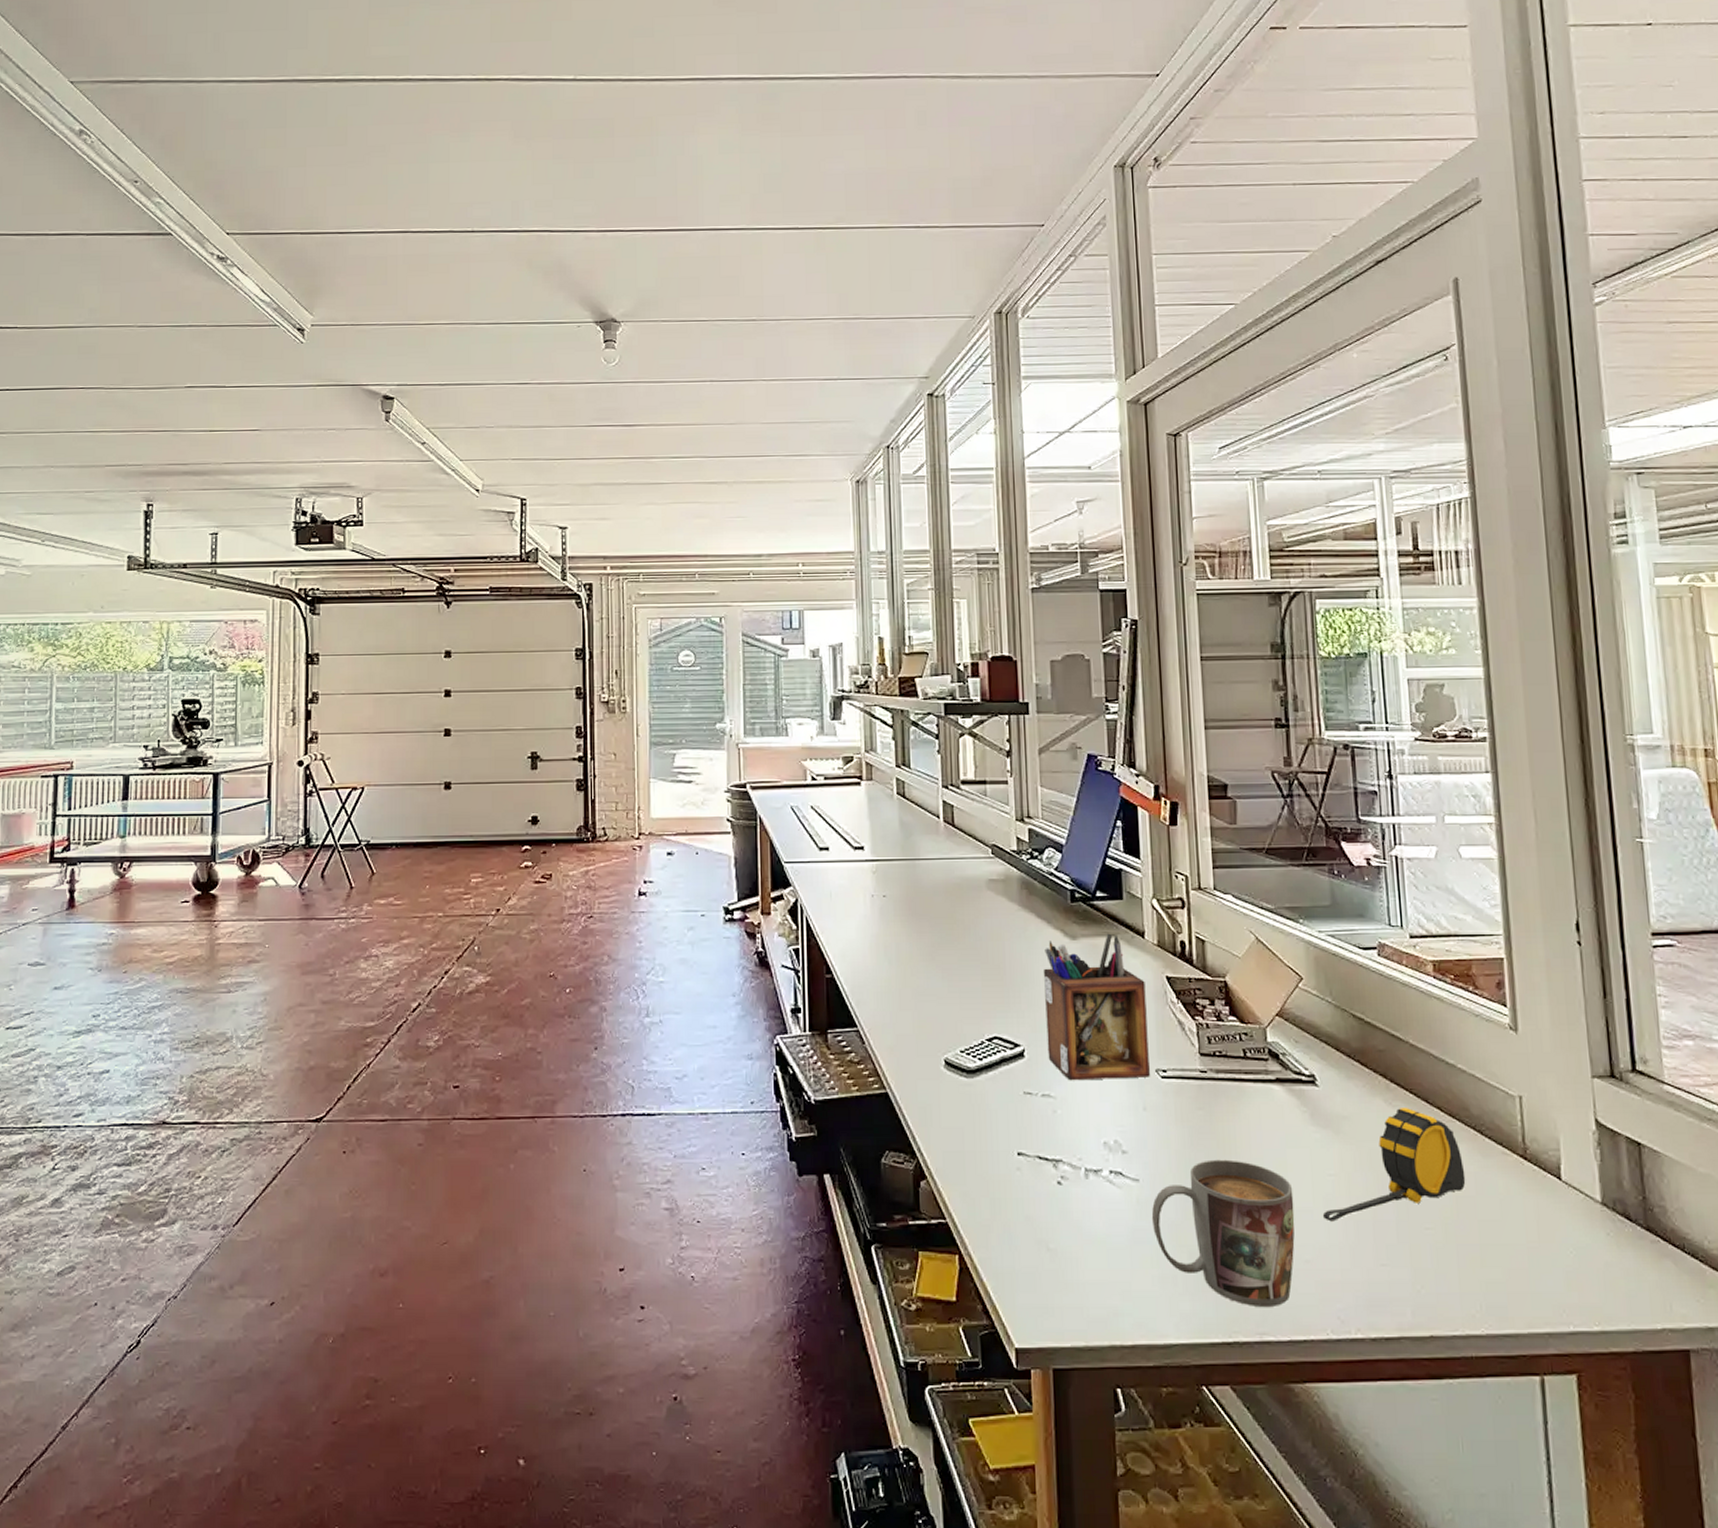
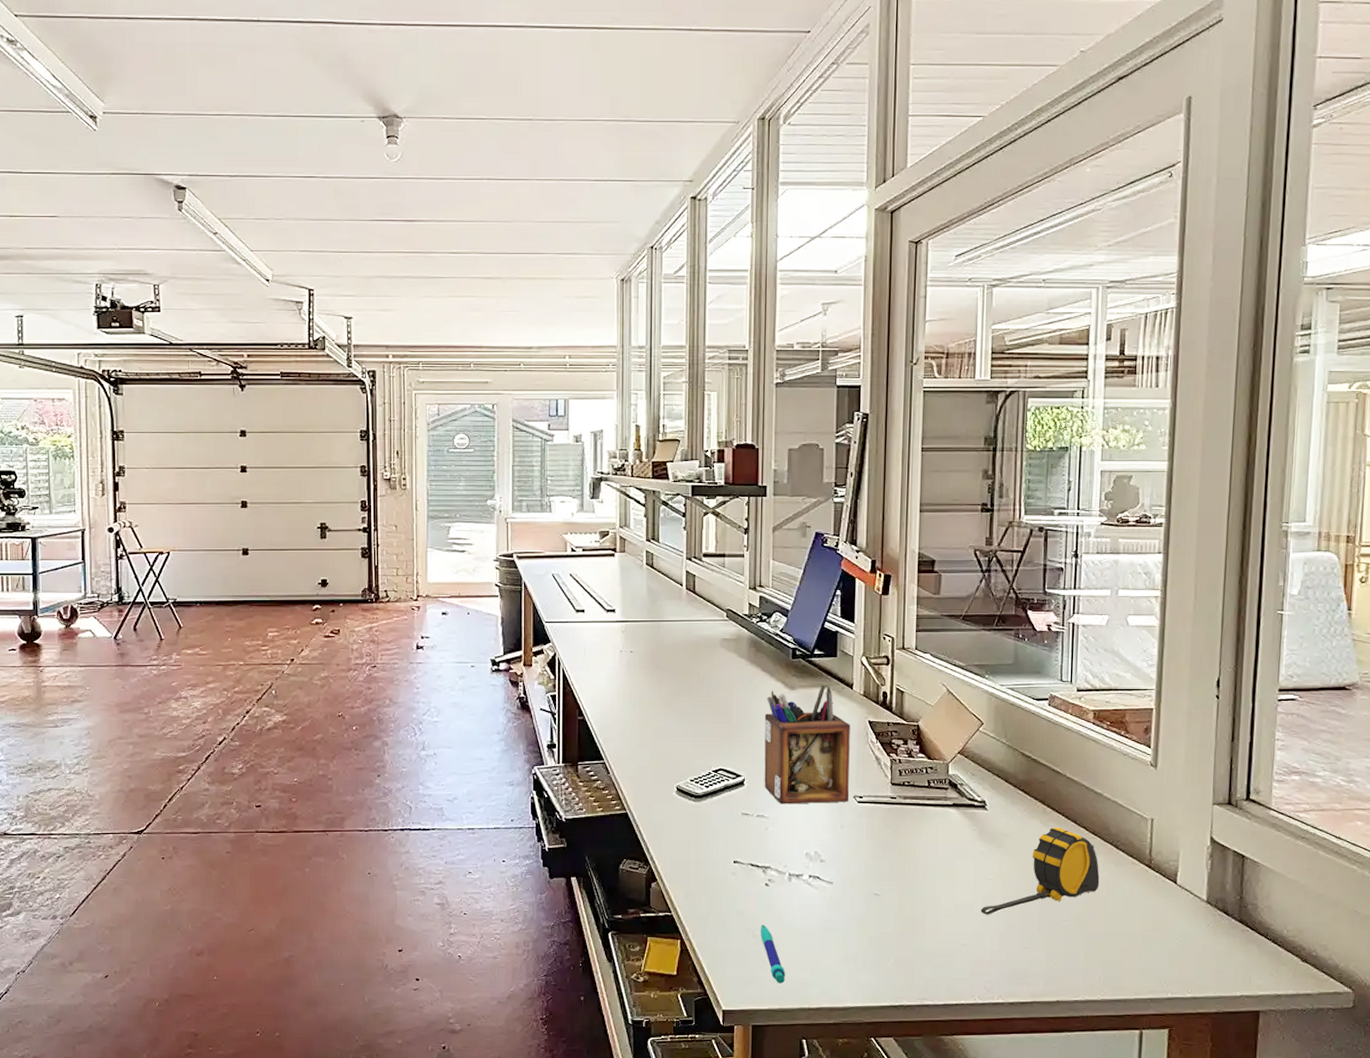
pen: none [1054,1235,1090,1313] -> present [760,924,786,984]
mug: present [1151,1159,1295,1306] -> none [840,867,958,979]

